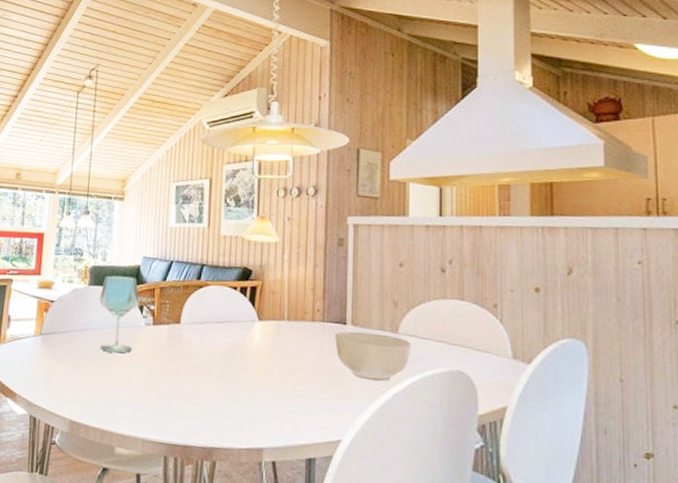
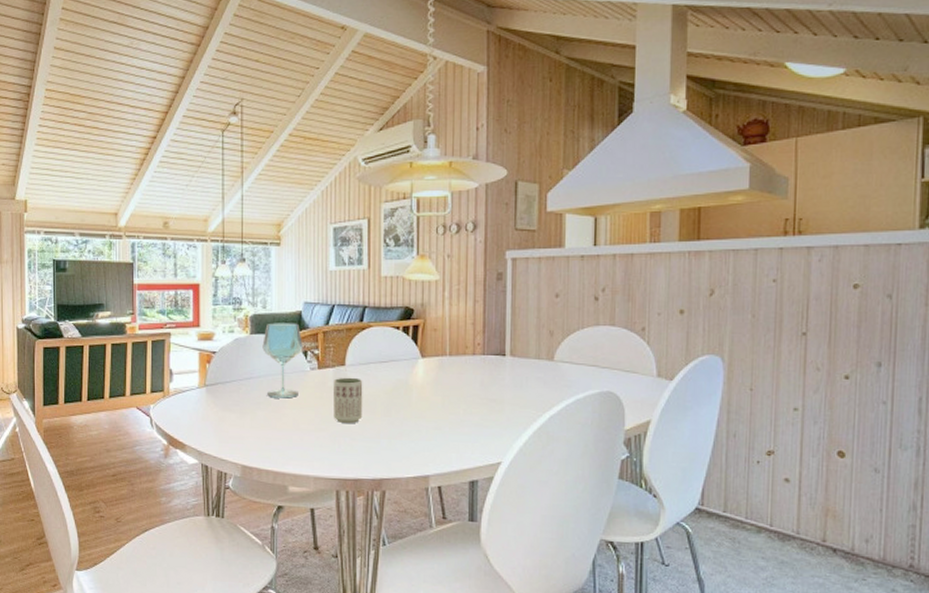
cup: none [166,335,198,385] -> present [332,377,363,424]
bowl: present [335,331,412,381] -> none [495,362,566,406]

